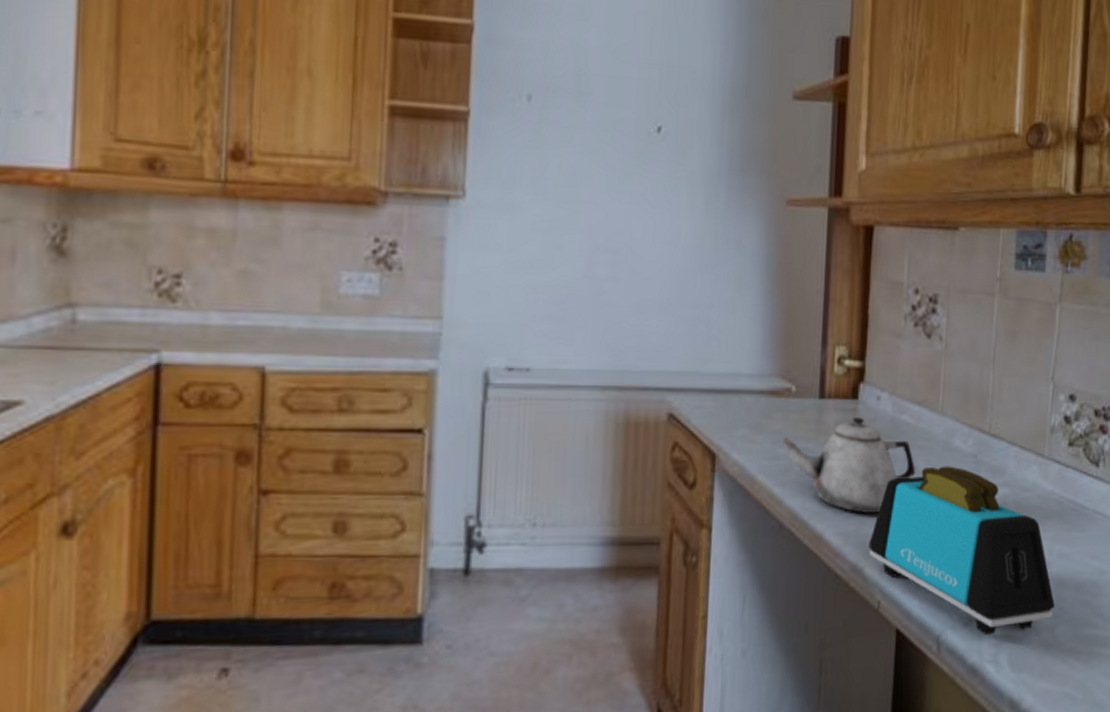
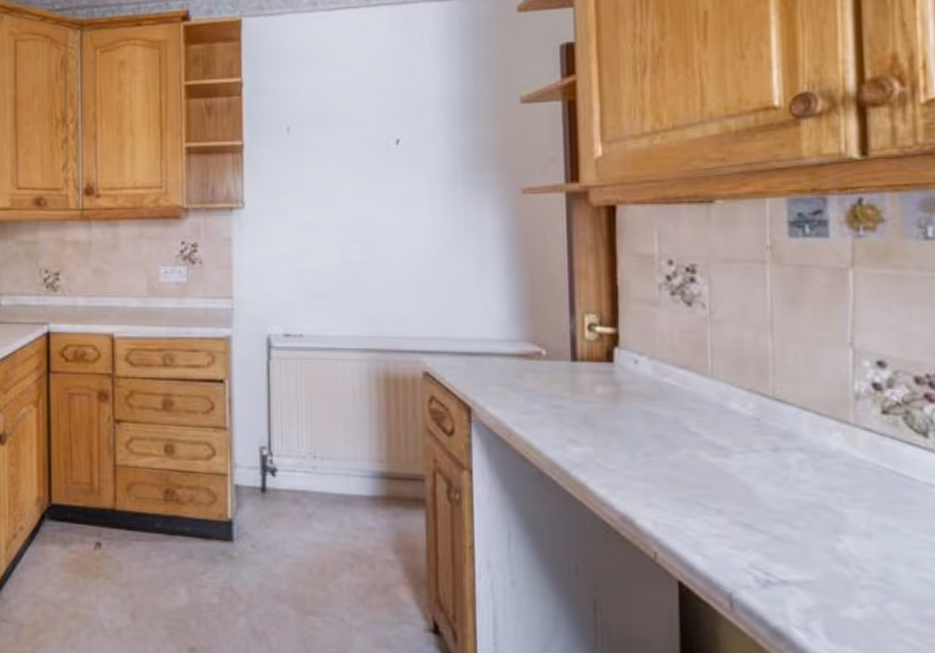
teapot: present [783,416,916,515] -> none [537,378,687,469]
toaster: present [868,466,1055,636] -> none [638,428,881,601]

